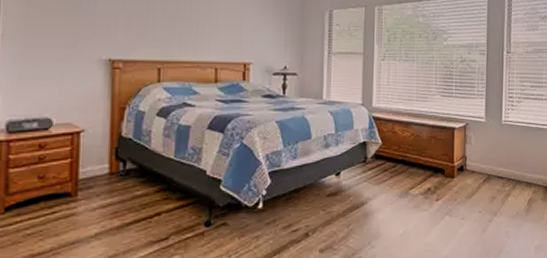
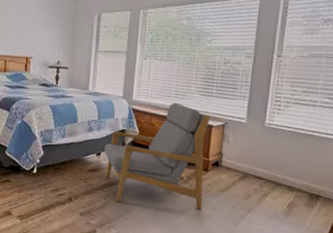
armchair: none [344,106,453,228] -> present [104,102,211,209]

